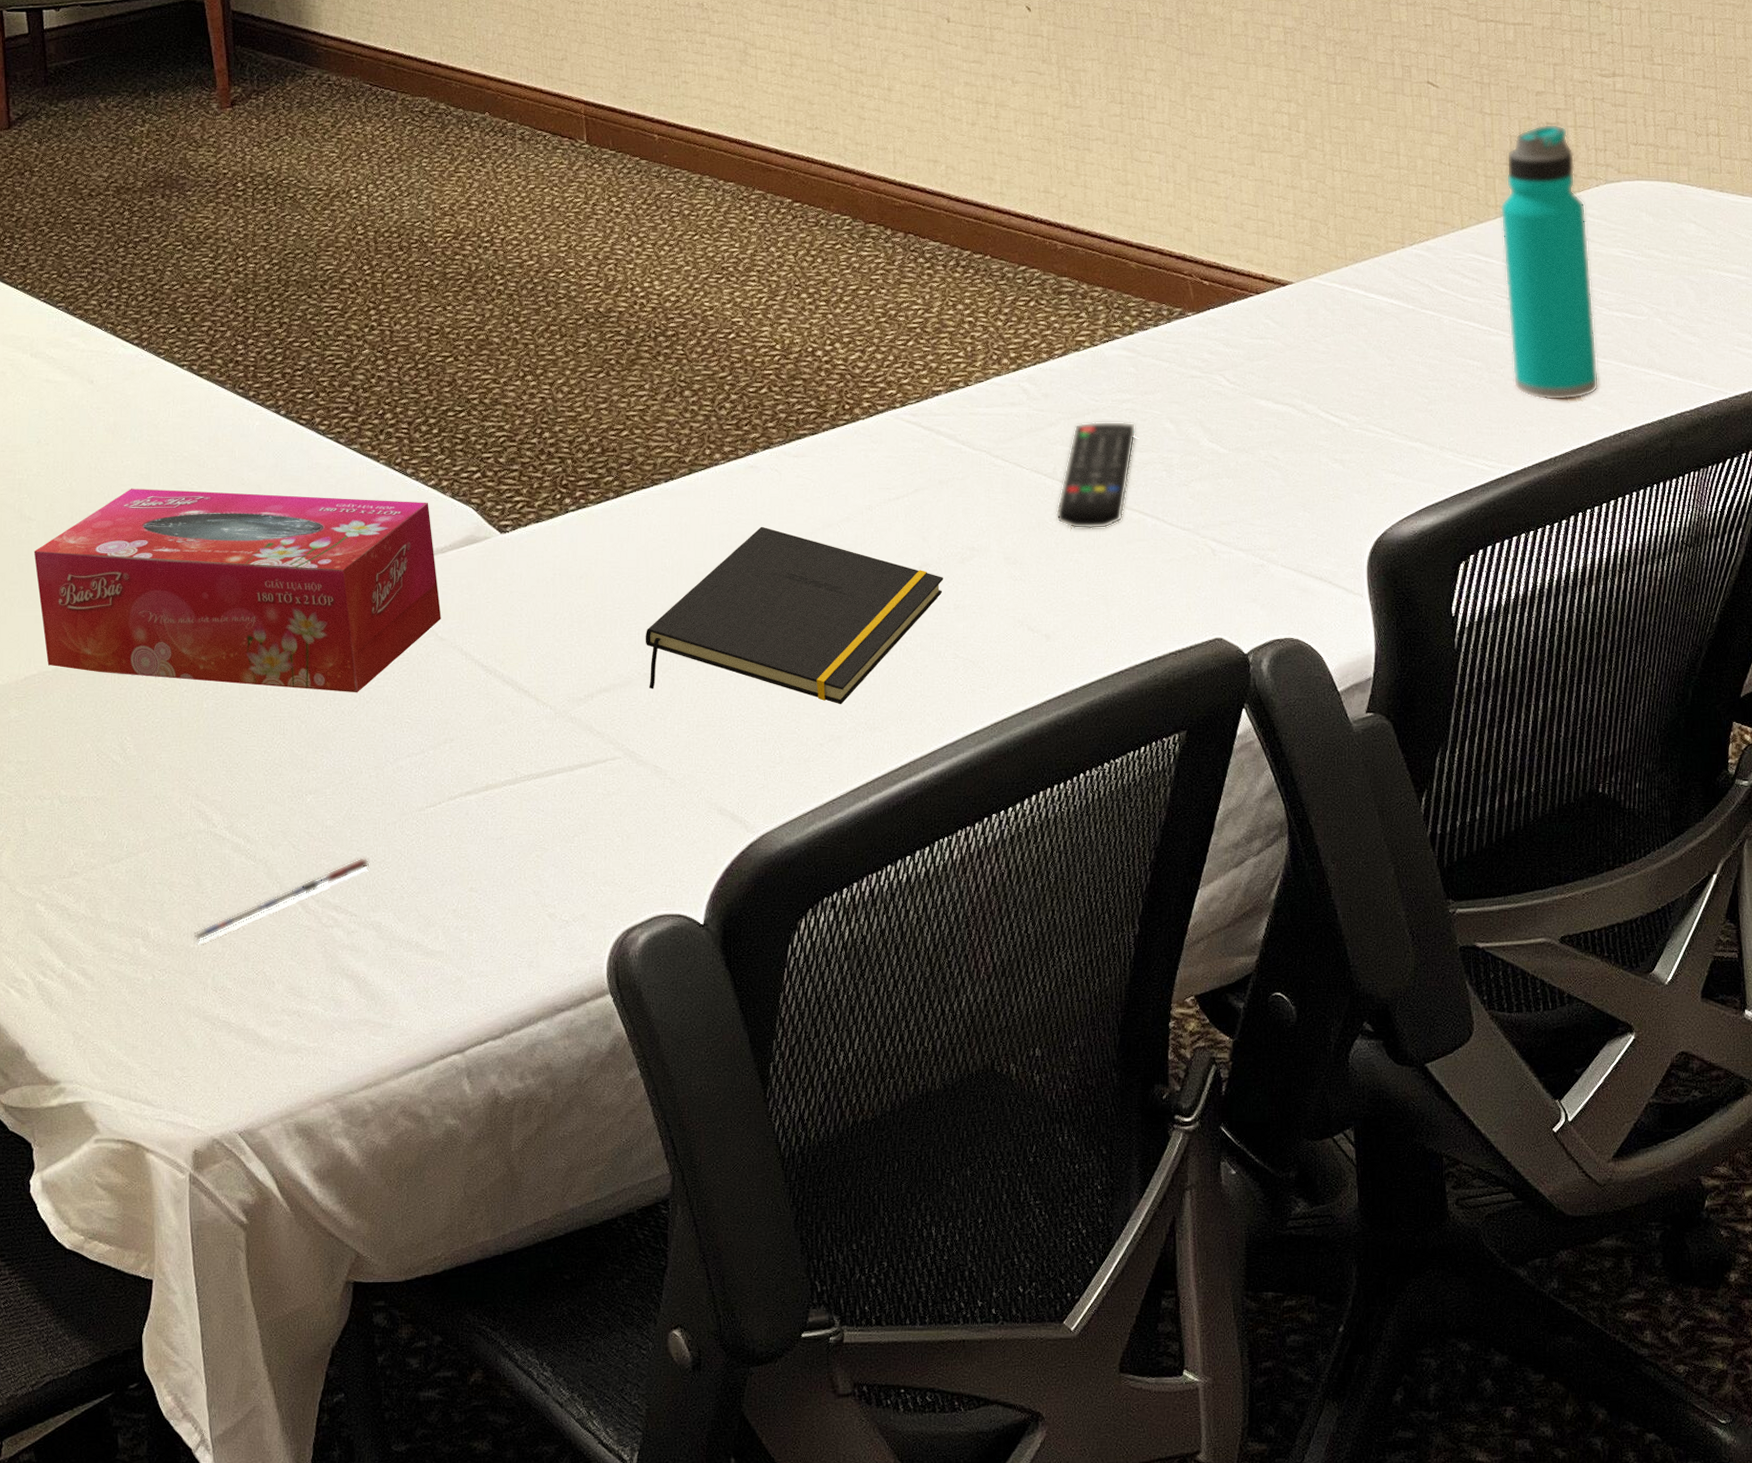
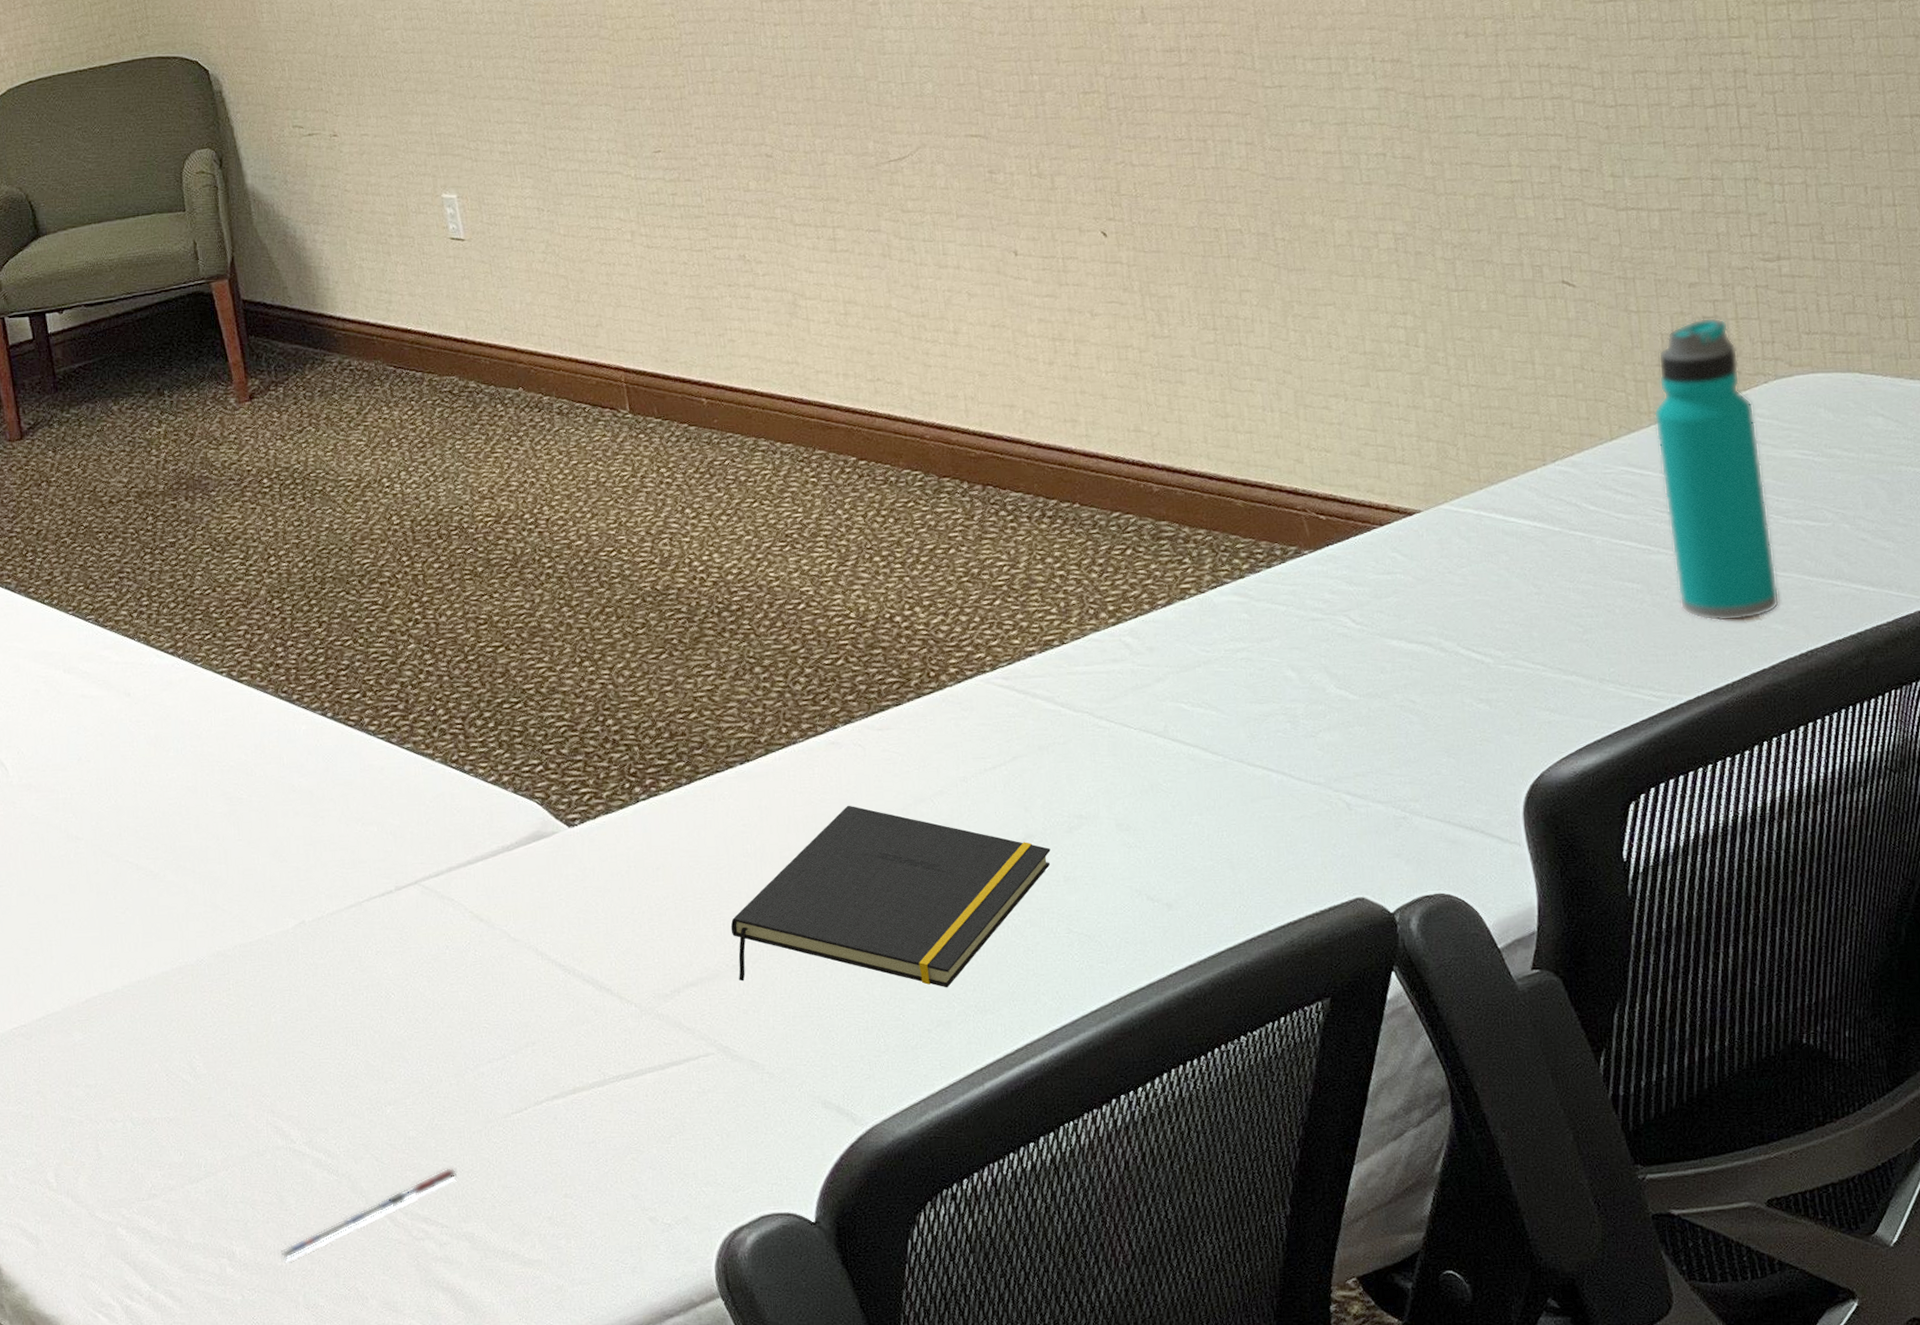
tissue box: present [33,488,441,693] -> none [84,799,513,1000]
remote control: present [1056,421,1136,529] -> none [1170,672,1254,790]

